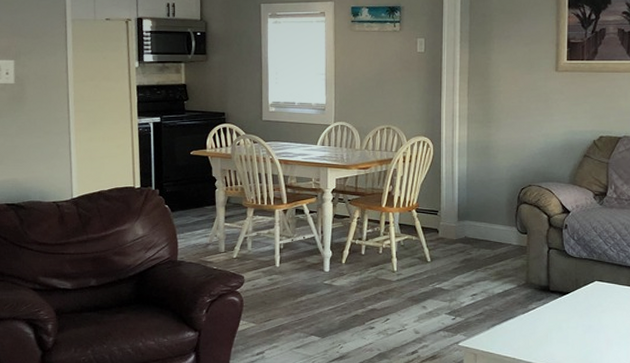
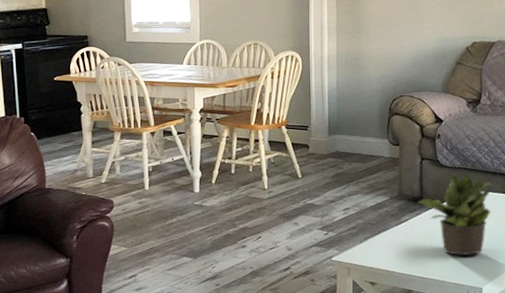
potted plant: none [545,263,621,346] -> present [418,172,495,255]

